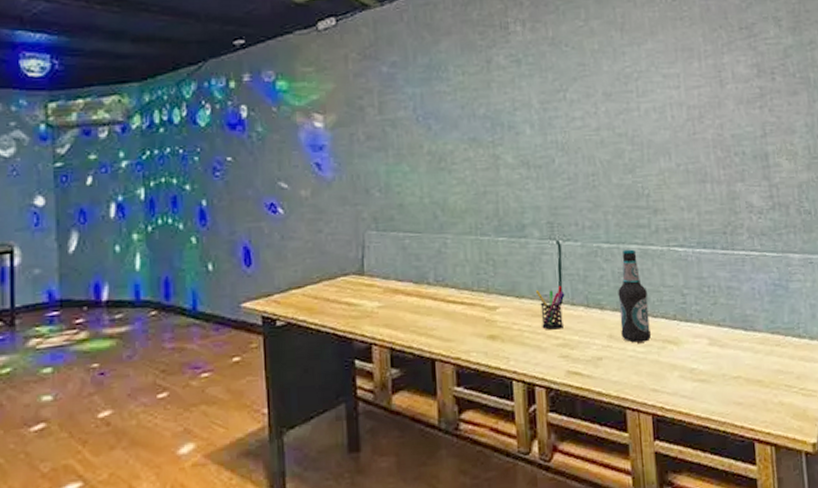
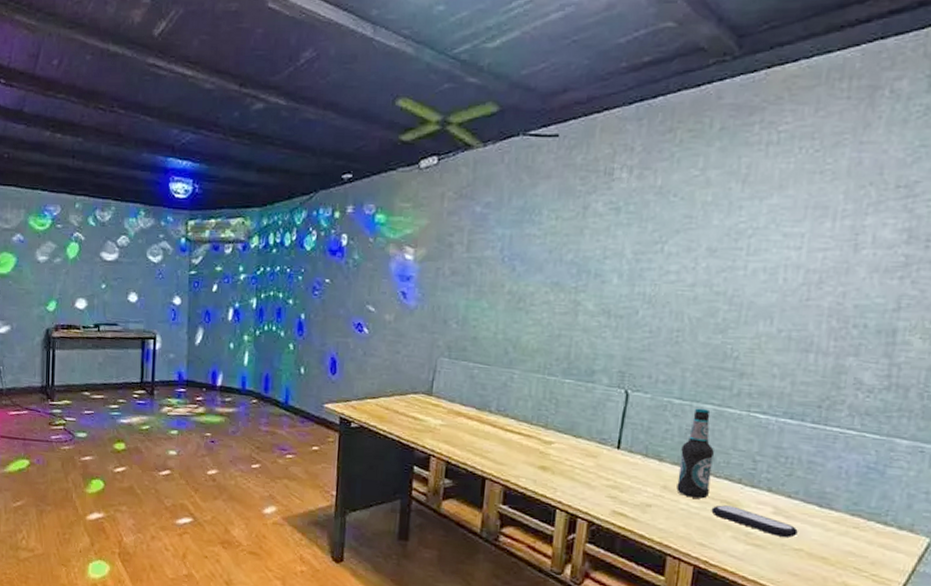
pen holder: present [535,286,565,330] -> none [594,433,624,472]
remote control: none [656,344,733,367] -> present [711,505,798,538]

